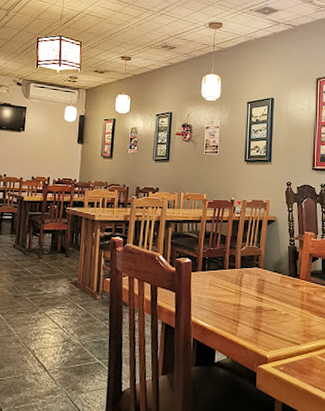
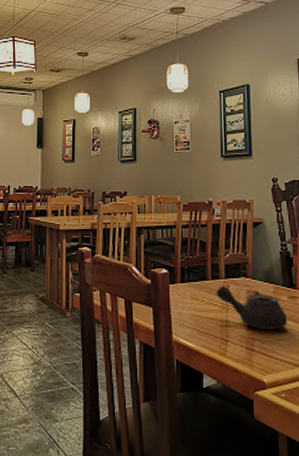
teapot: none [231,274,291,313] -> present [216,285,288,329]

